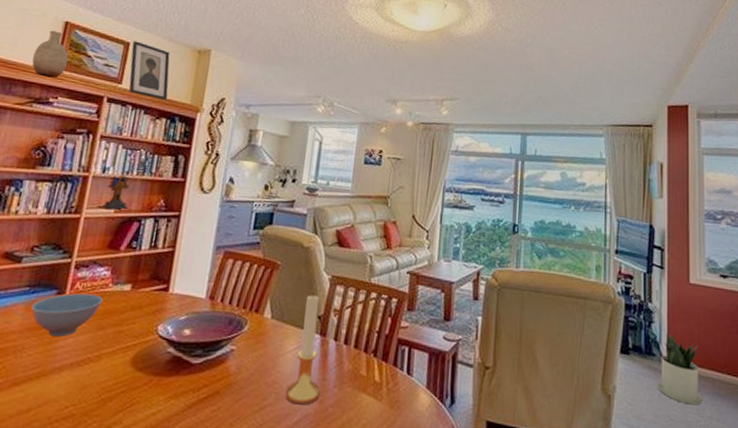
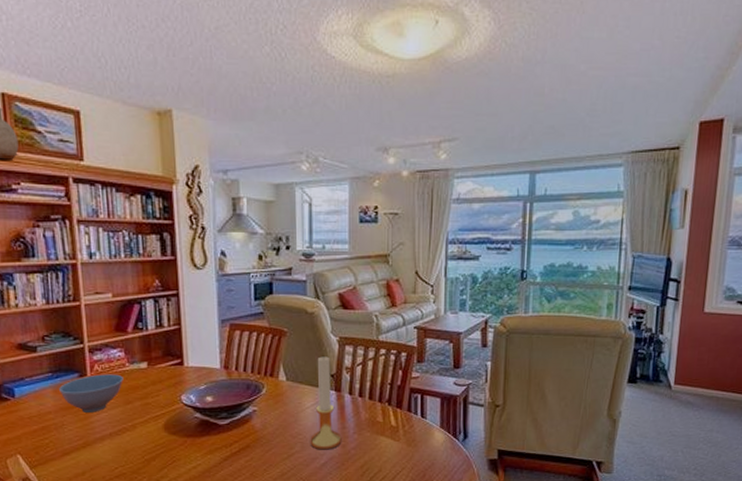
birdhouse: present [101,175,130,210] -> none [97,259,125,295]
picture frame: present [129,41,170,101] -> none [83,108,137,175]
planter: present [657,334,704,406] -> none [661,362,706,421]

